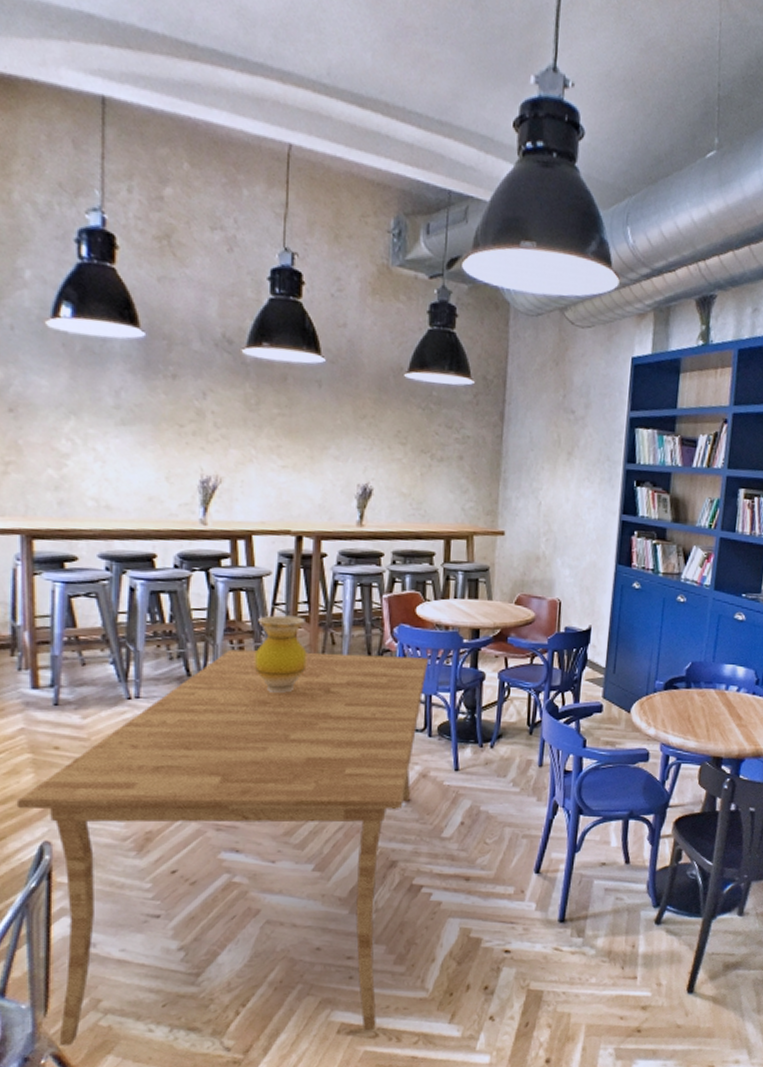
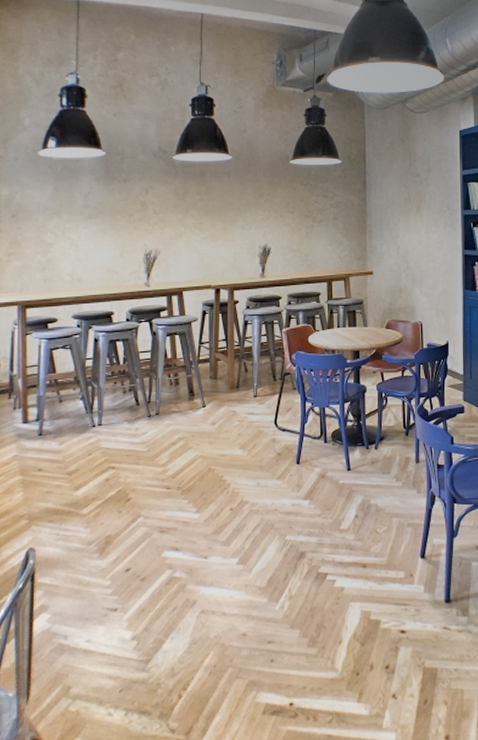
dining table: present [16,649,429,1046] -> none [9,377,321,730]
vase: present [255,615,307,694] -> none [187,351,227,415]

